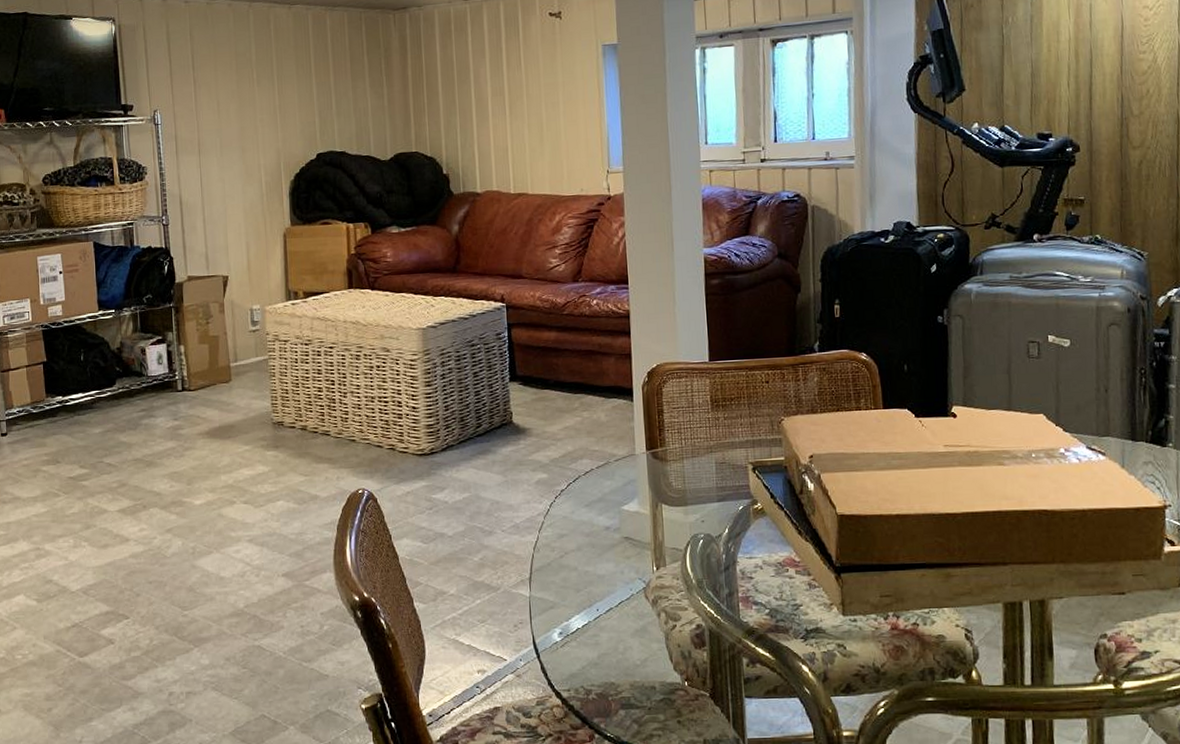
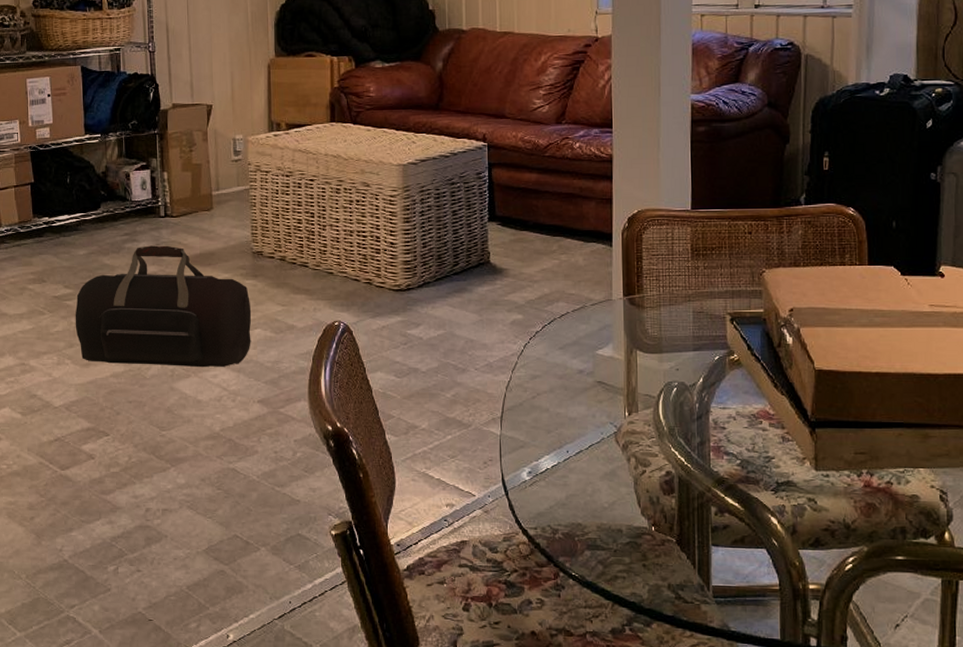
duffel bag: none [91,419,274,544] -> present [75,245,252,368]

